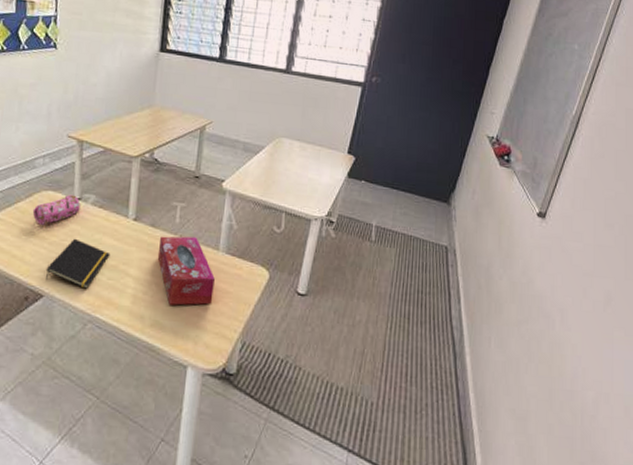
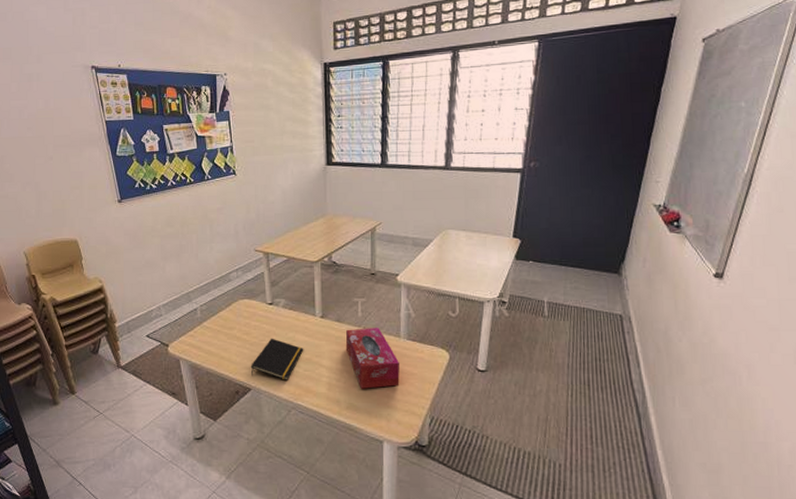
pencil case: present [32,194,81,225] -> none [233,300,273,329]

